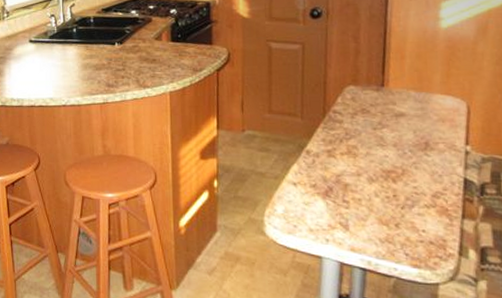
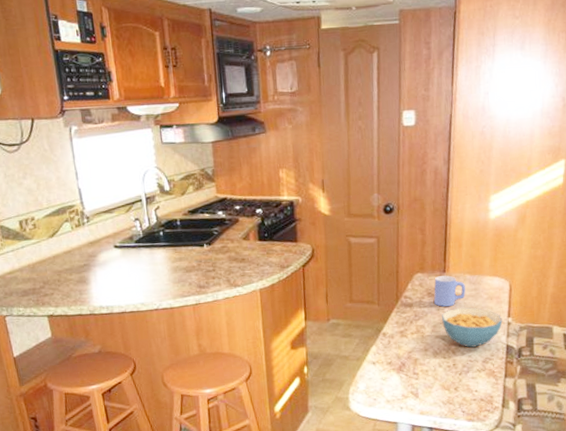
mug: none [369,90,410,126] -> present [434,275,466,307]
cereal bowl: none [379,129,459,177] -> present [442,307,503,348]

